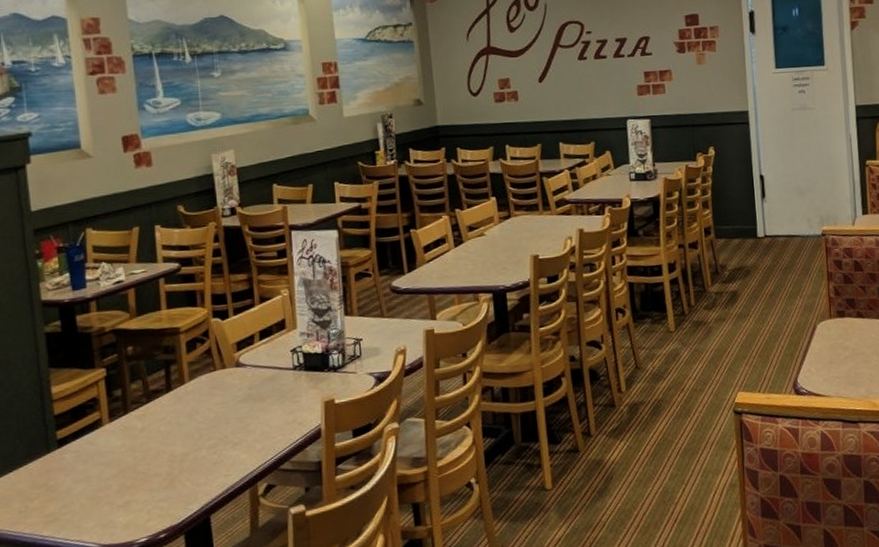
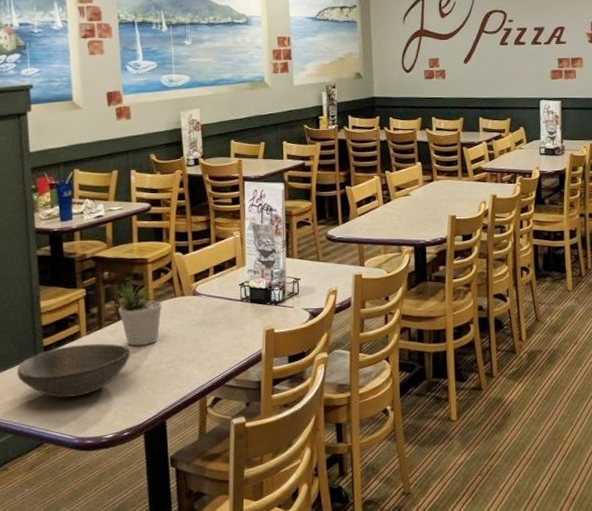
bowl: none [25,430,164,500] -> present [17,344,131,398]
potted plant: none [141,358,200,432] -> present [114,283,163,346]

